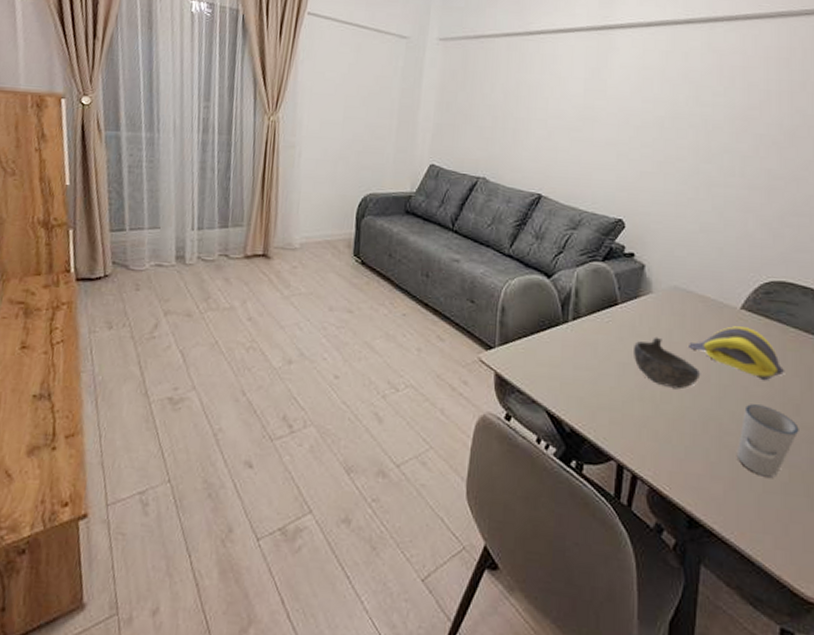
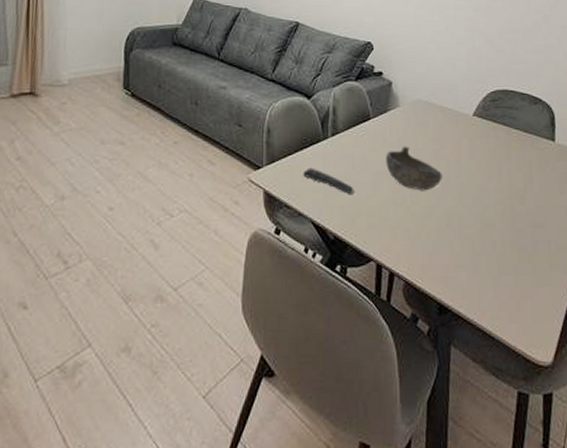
remote control: none [539,352,597,386] -> present [303,167,356,195]
banana bunch: present [689,326,785,381] -> none [432,131,511,177]
cup: present [736,404,799,477] -> none [475,198,524,261]

